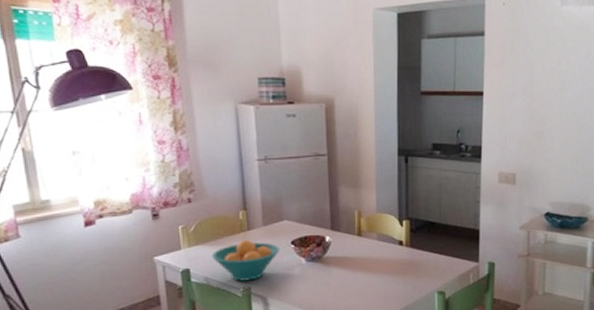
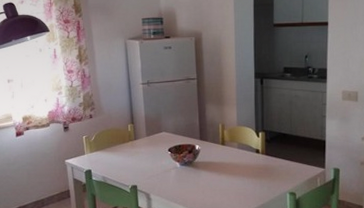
fruit bowl: present [211,239,280,281] -> none [107,147,159,180]

